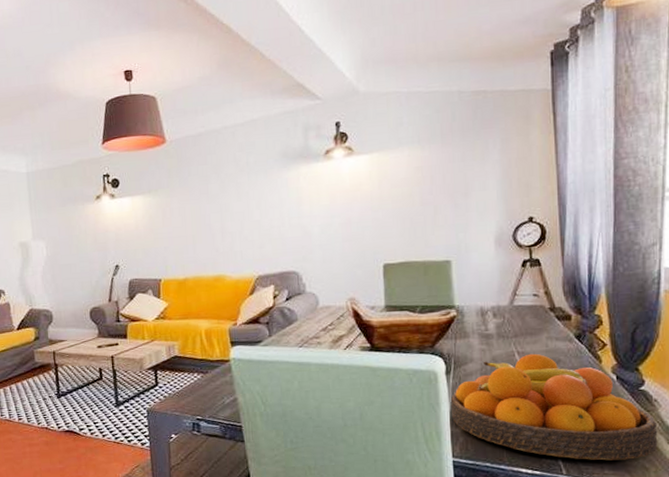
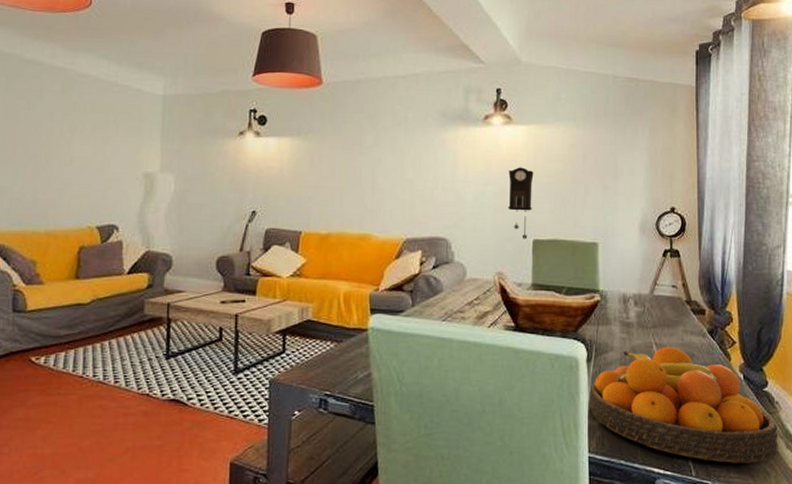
pendulum clock: none [354,196,380,265] -> present [508,167,534,239]

